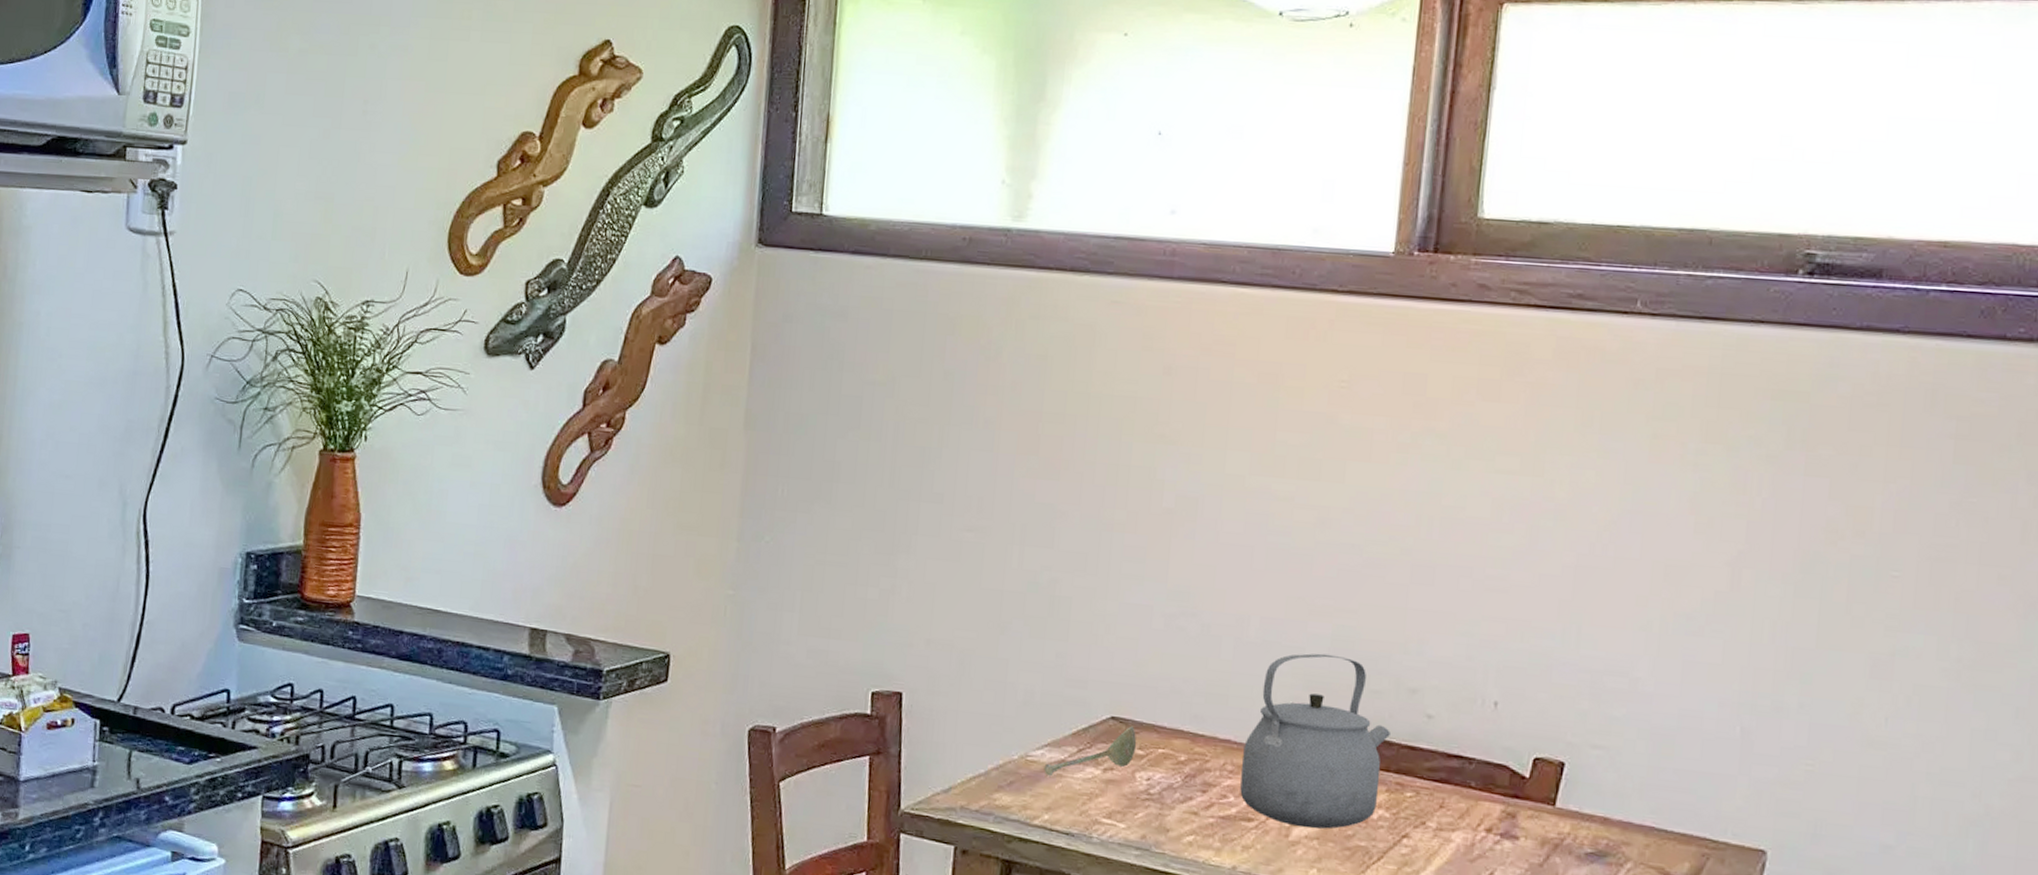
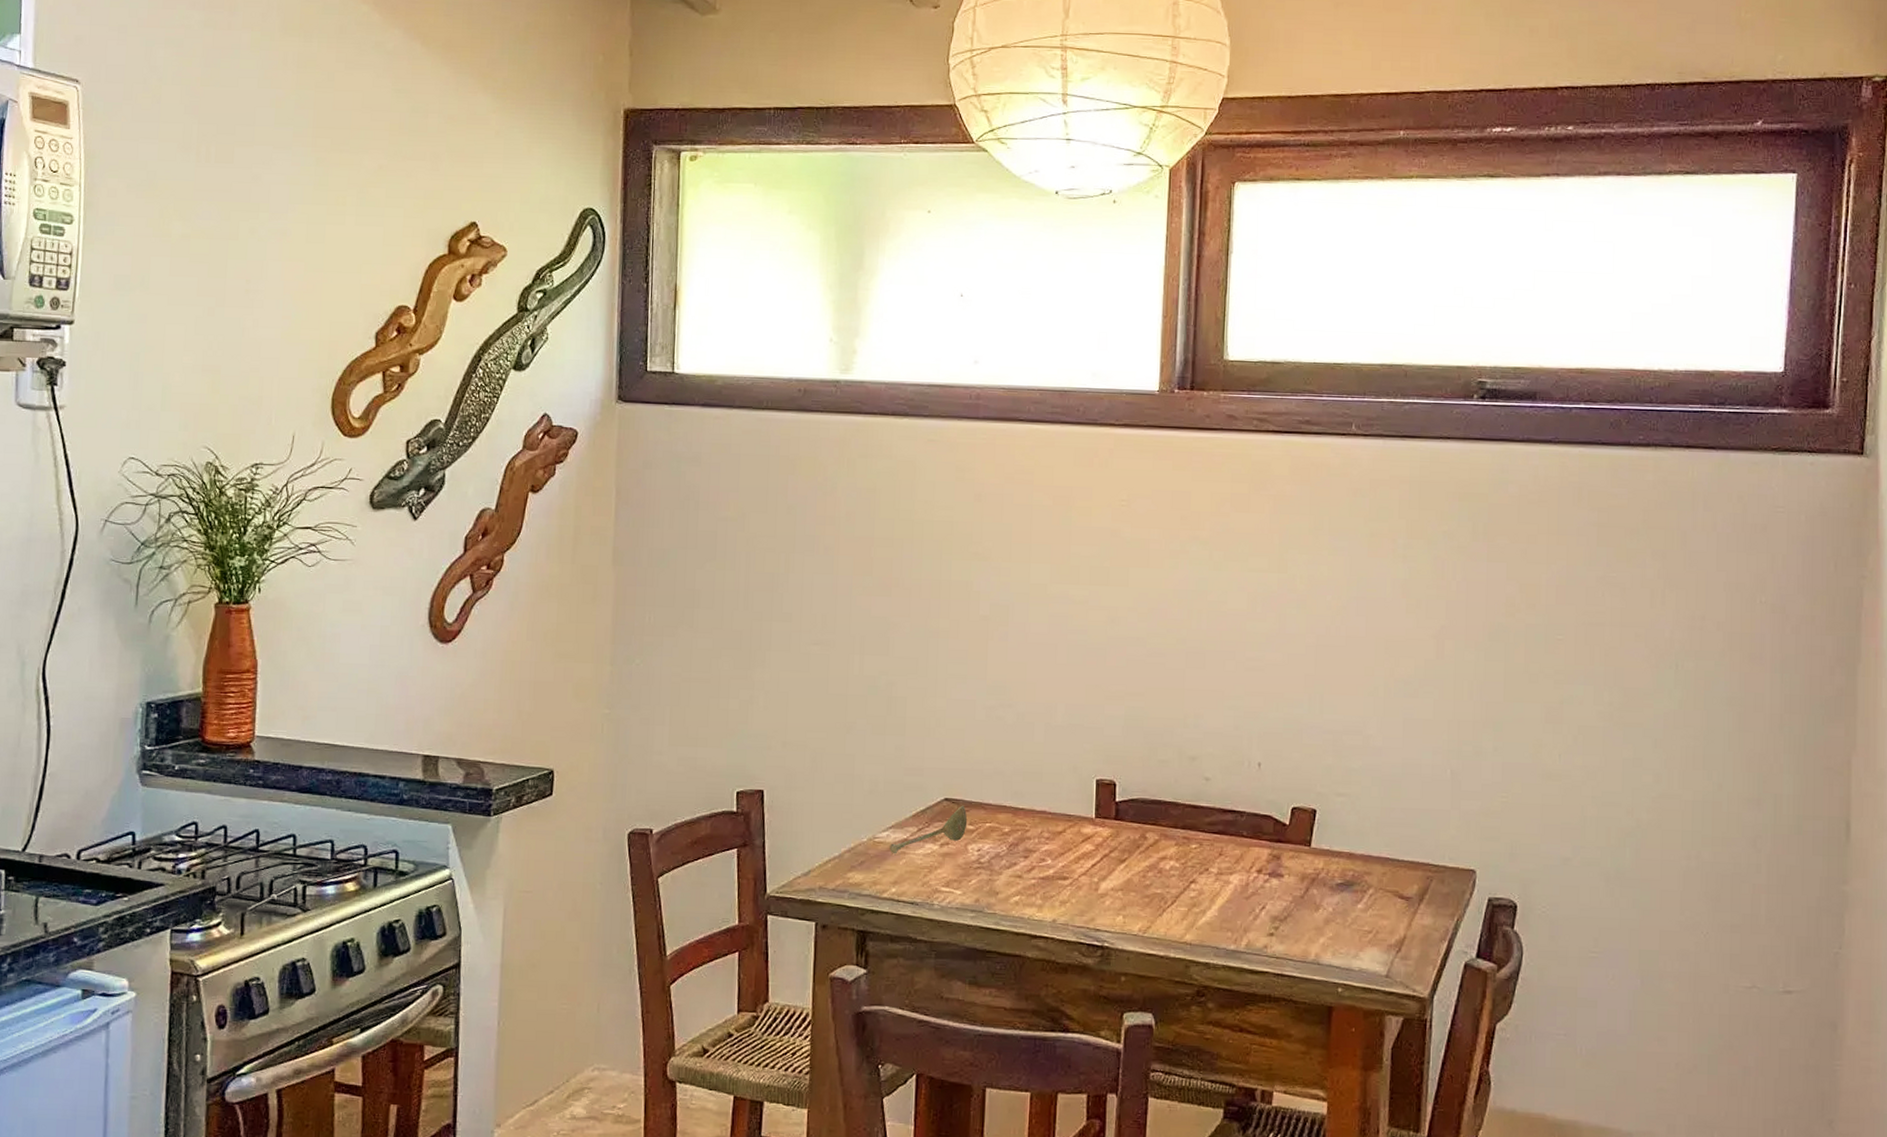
tea kettle: present [1240,653,1390,829] -> none [1055,732,1176,882]

